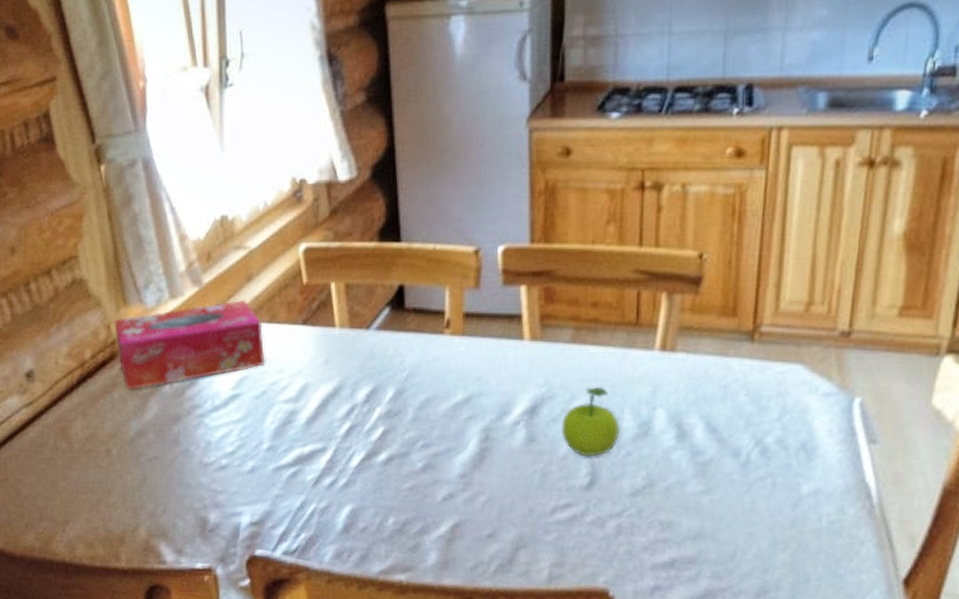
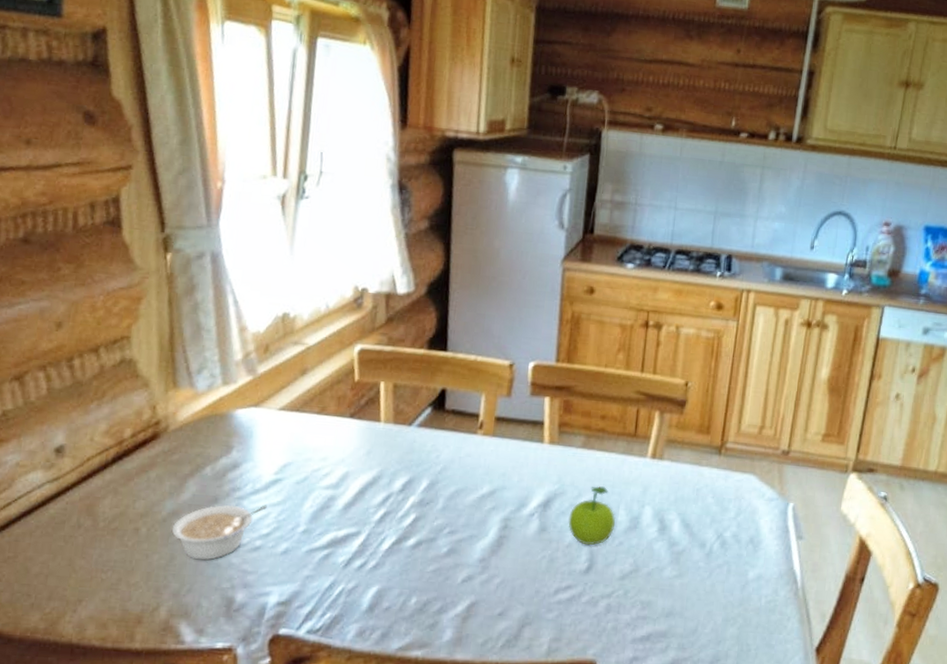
tissue box: present [114,300,265,389] -> none [160,391,312,470]
legume: none [140,422,229,480] -> present [171,505,267,560]

